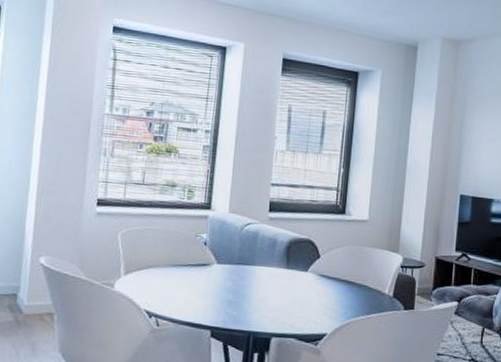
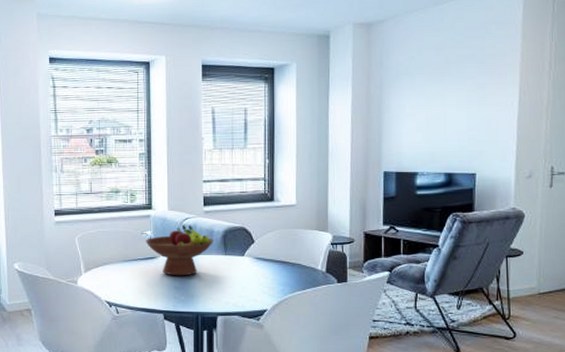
fruit bowl: none [199,230,277,289] -> present [145,225,214,276]

